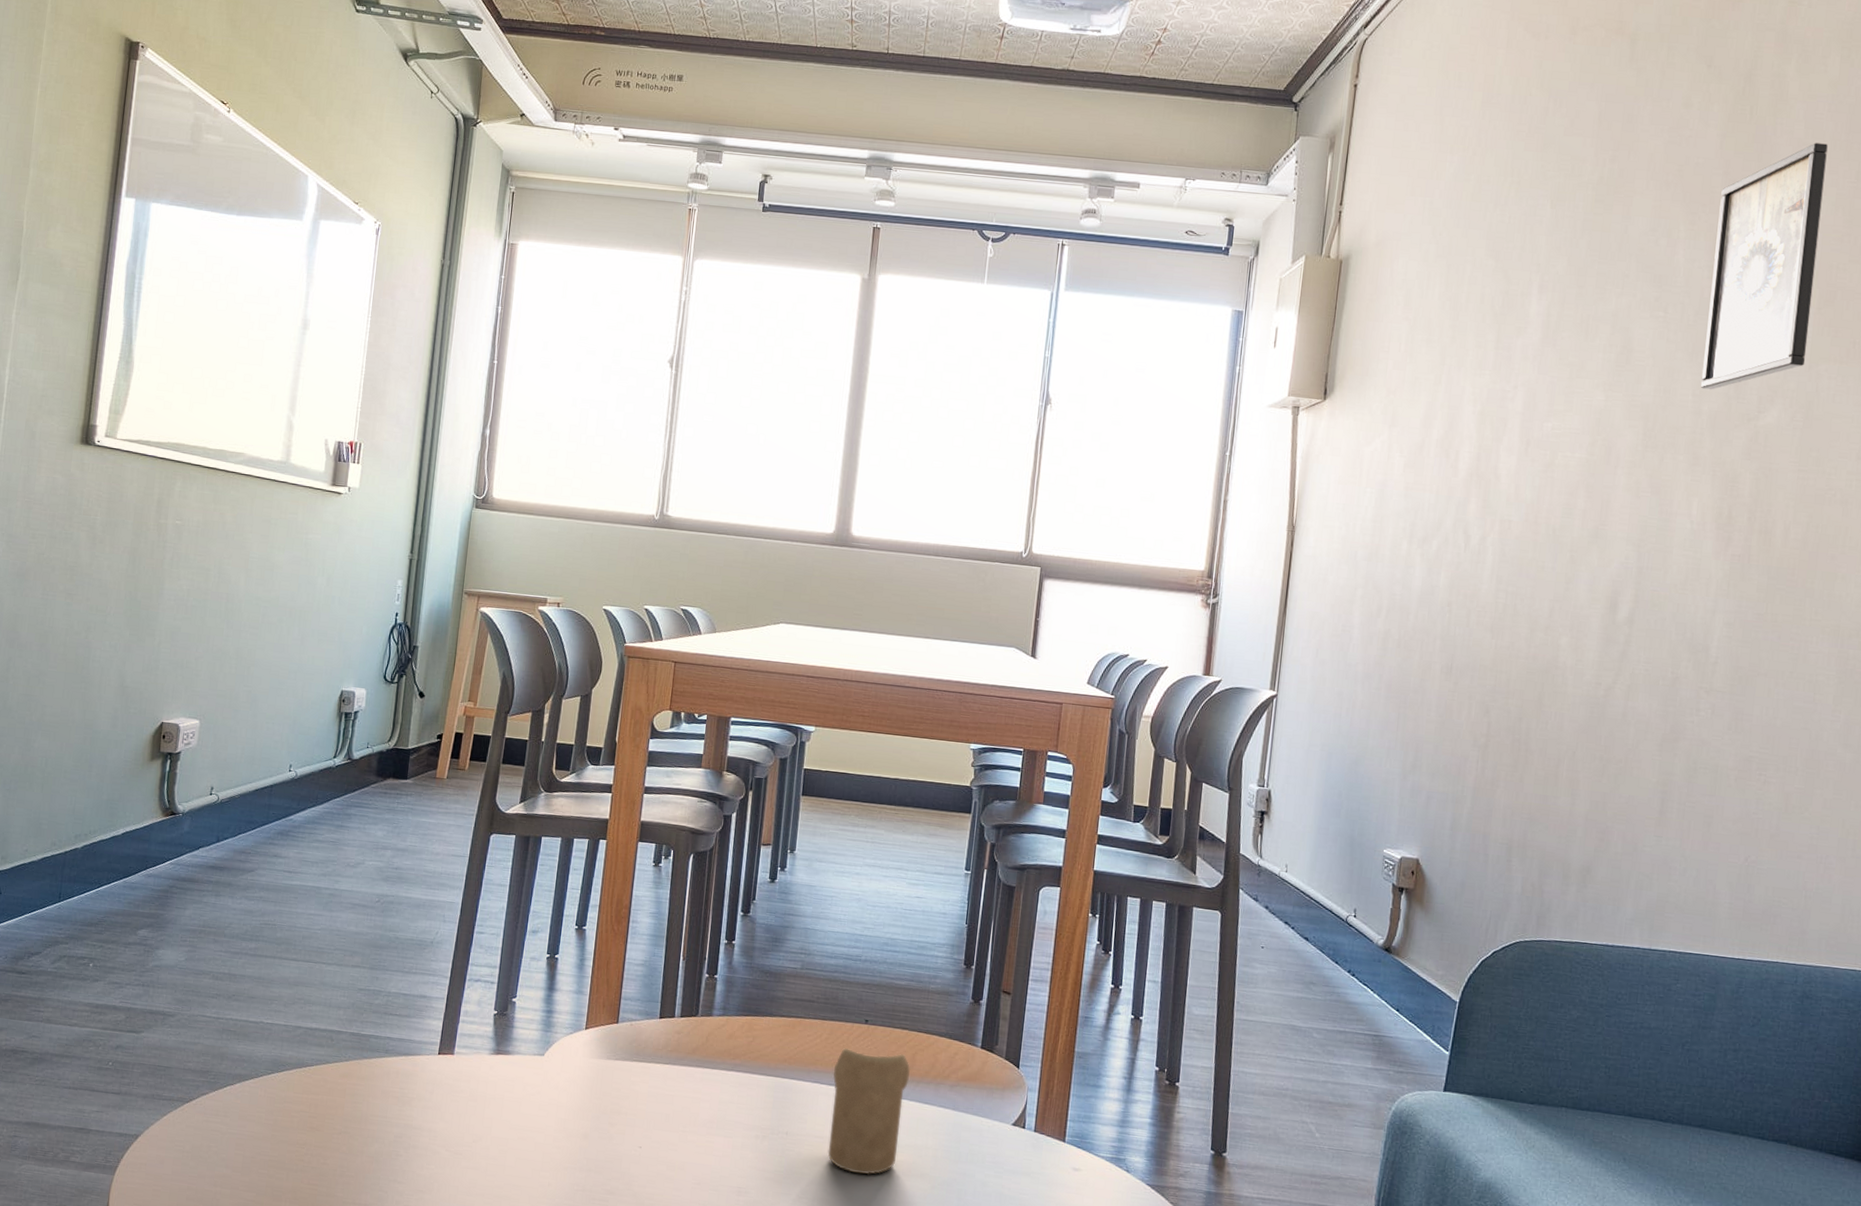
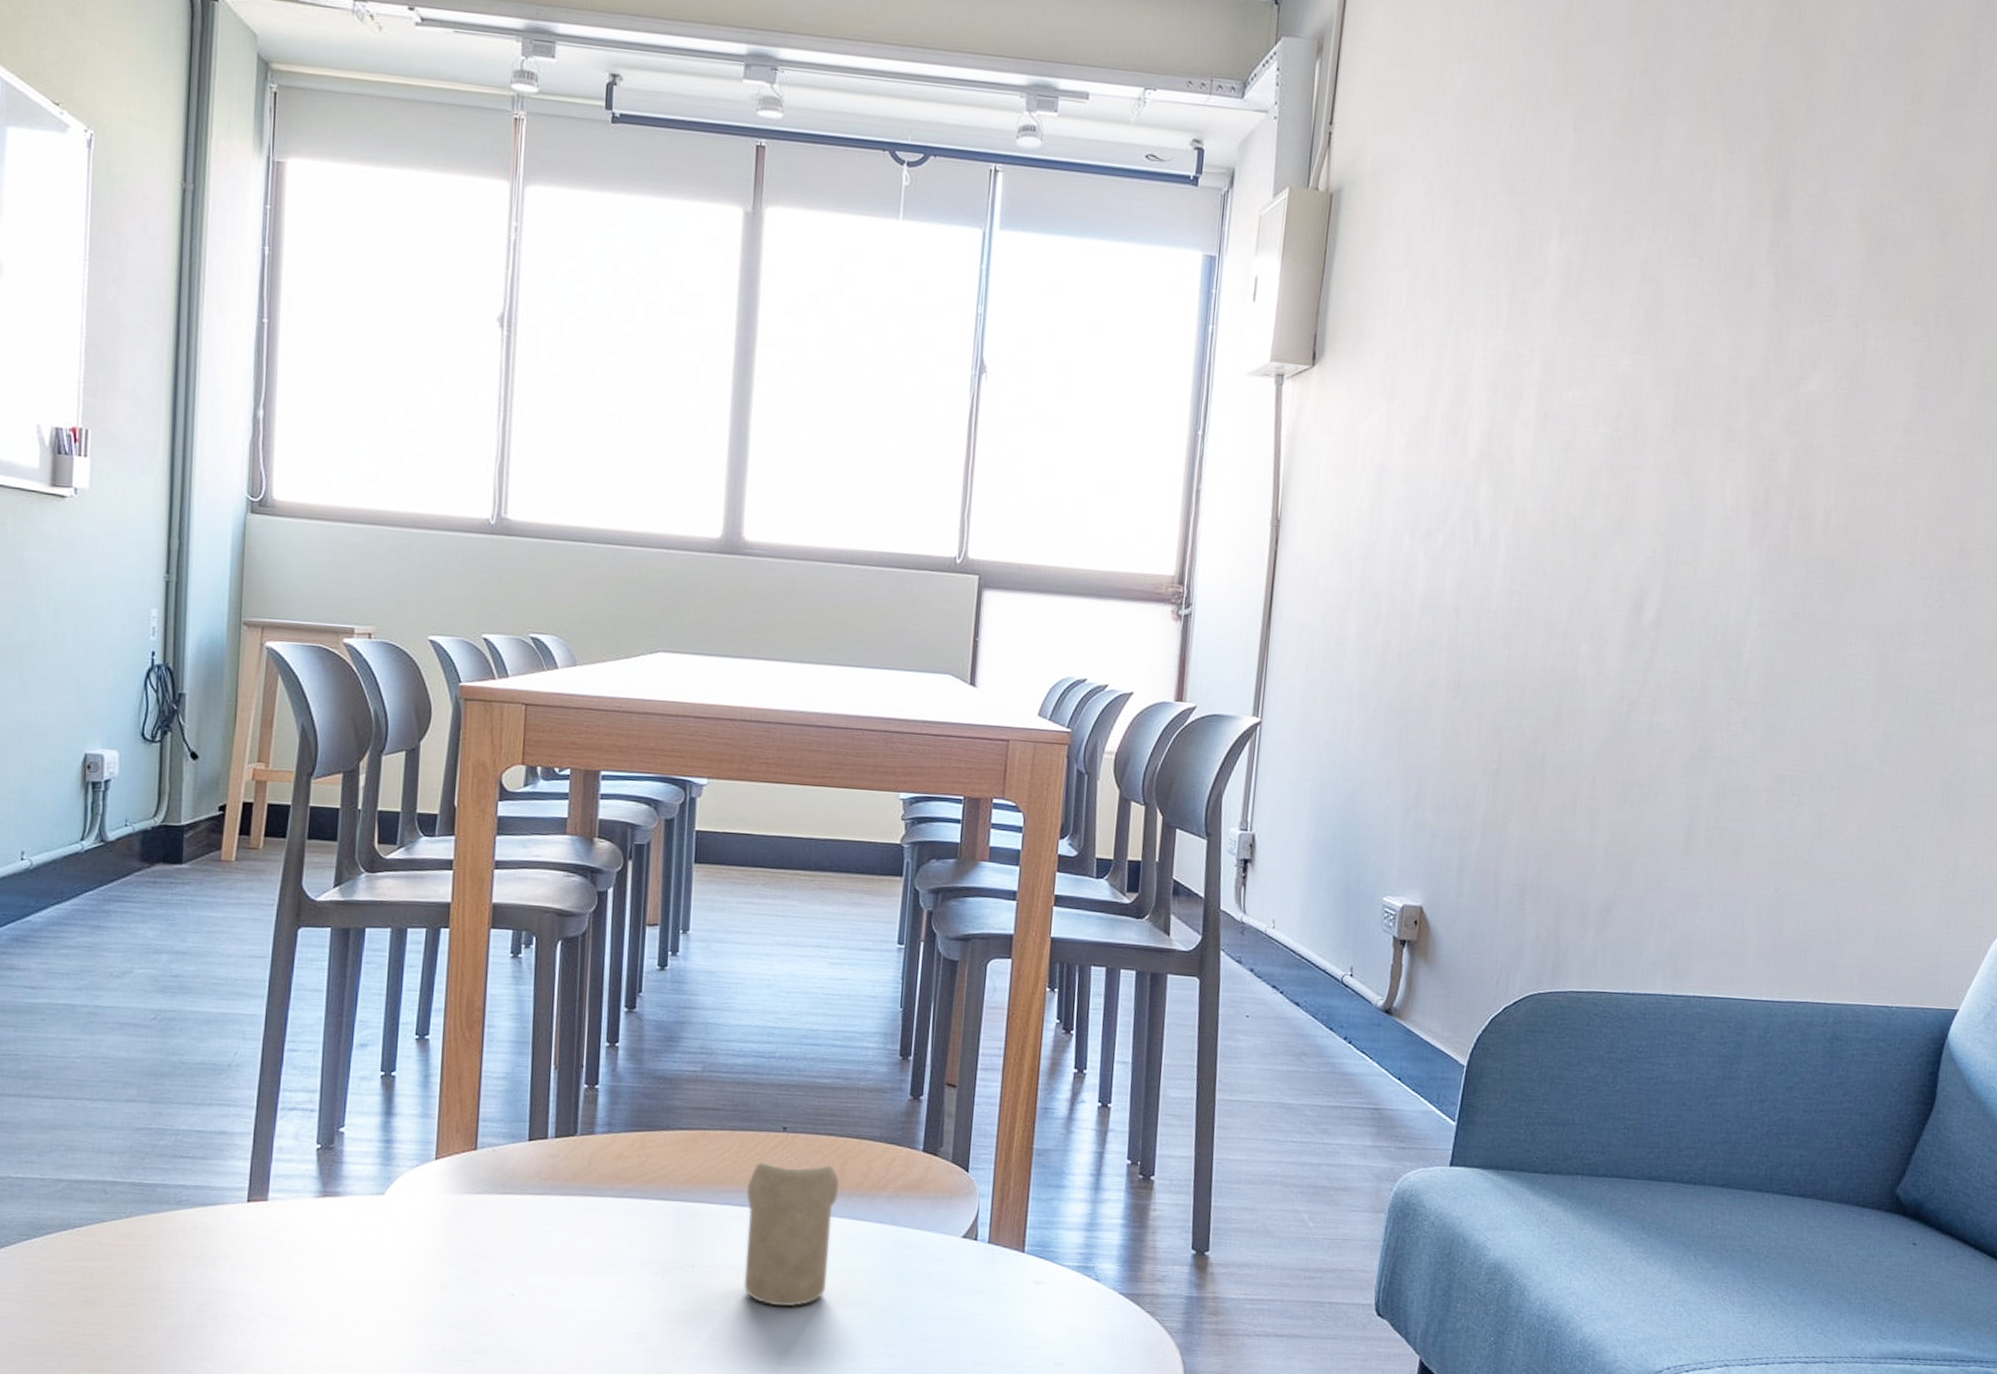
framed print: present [1701,143,1828,390] -> none [1738,56,1882,352]

